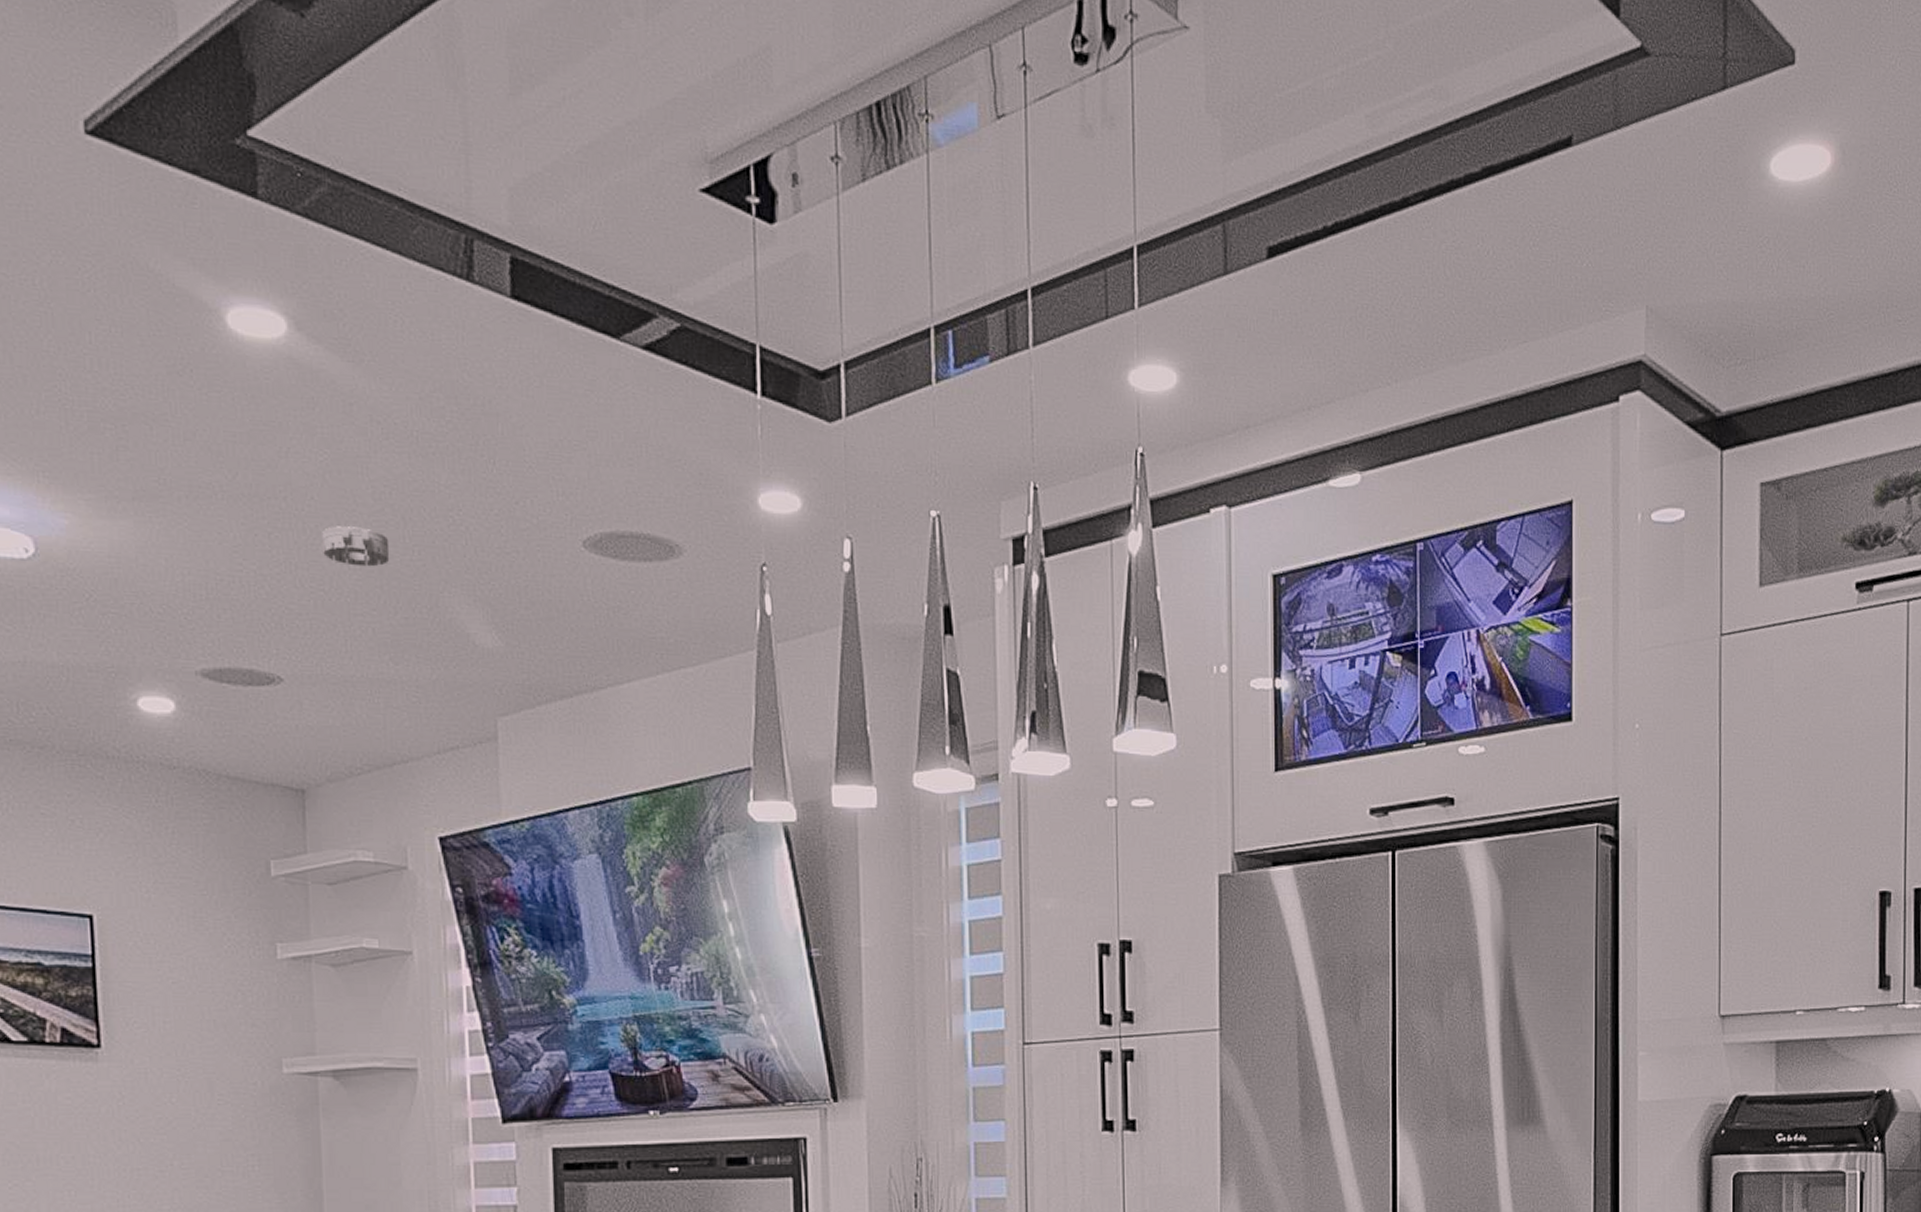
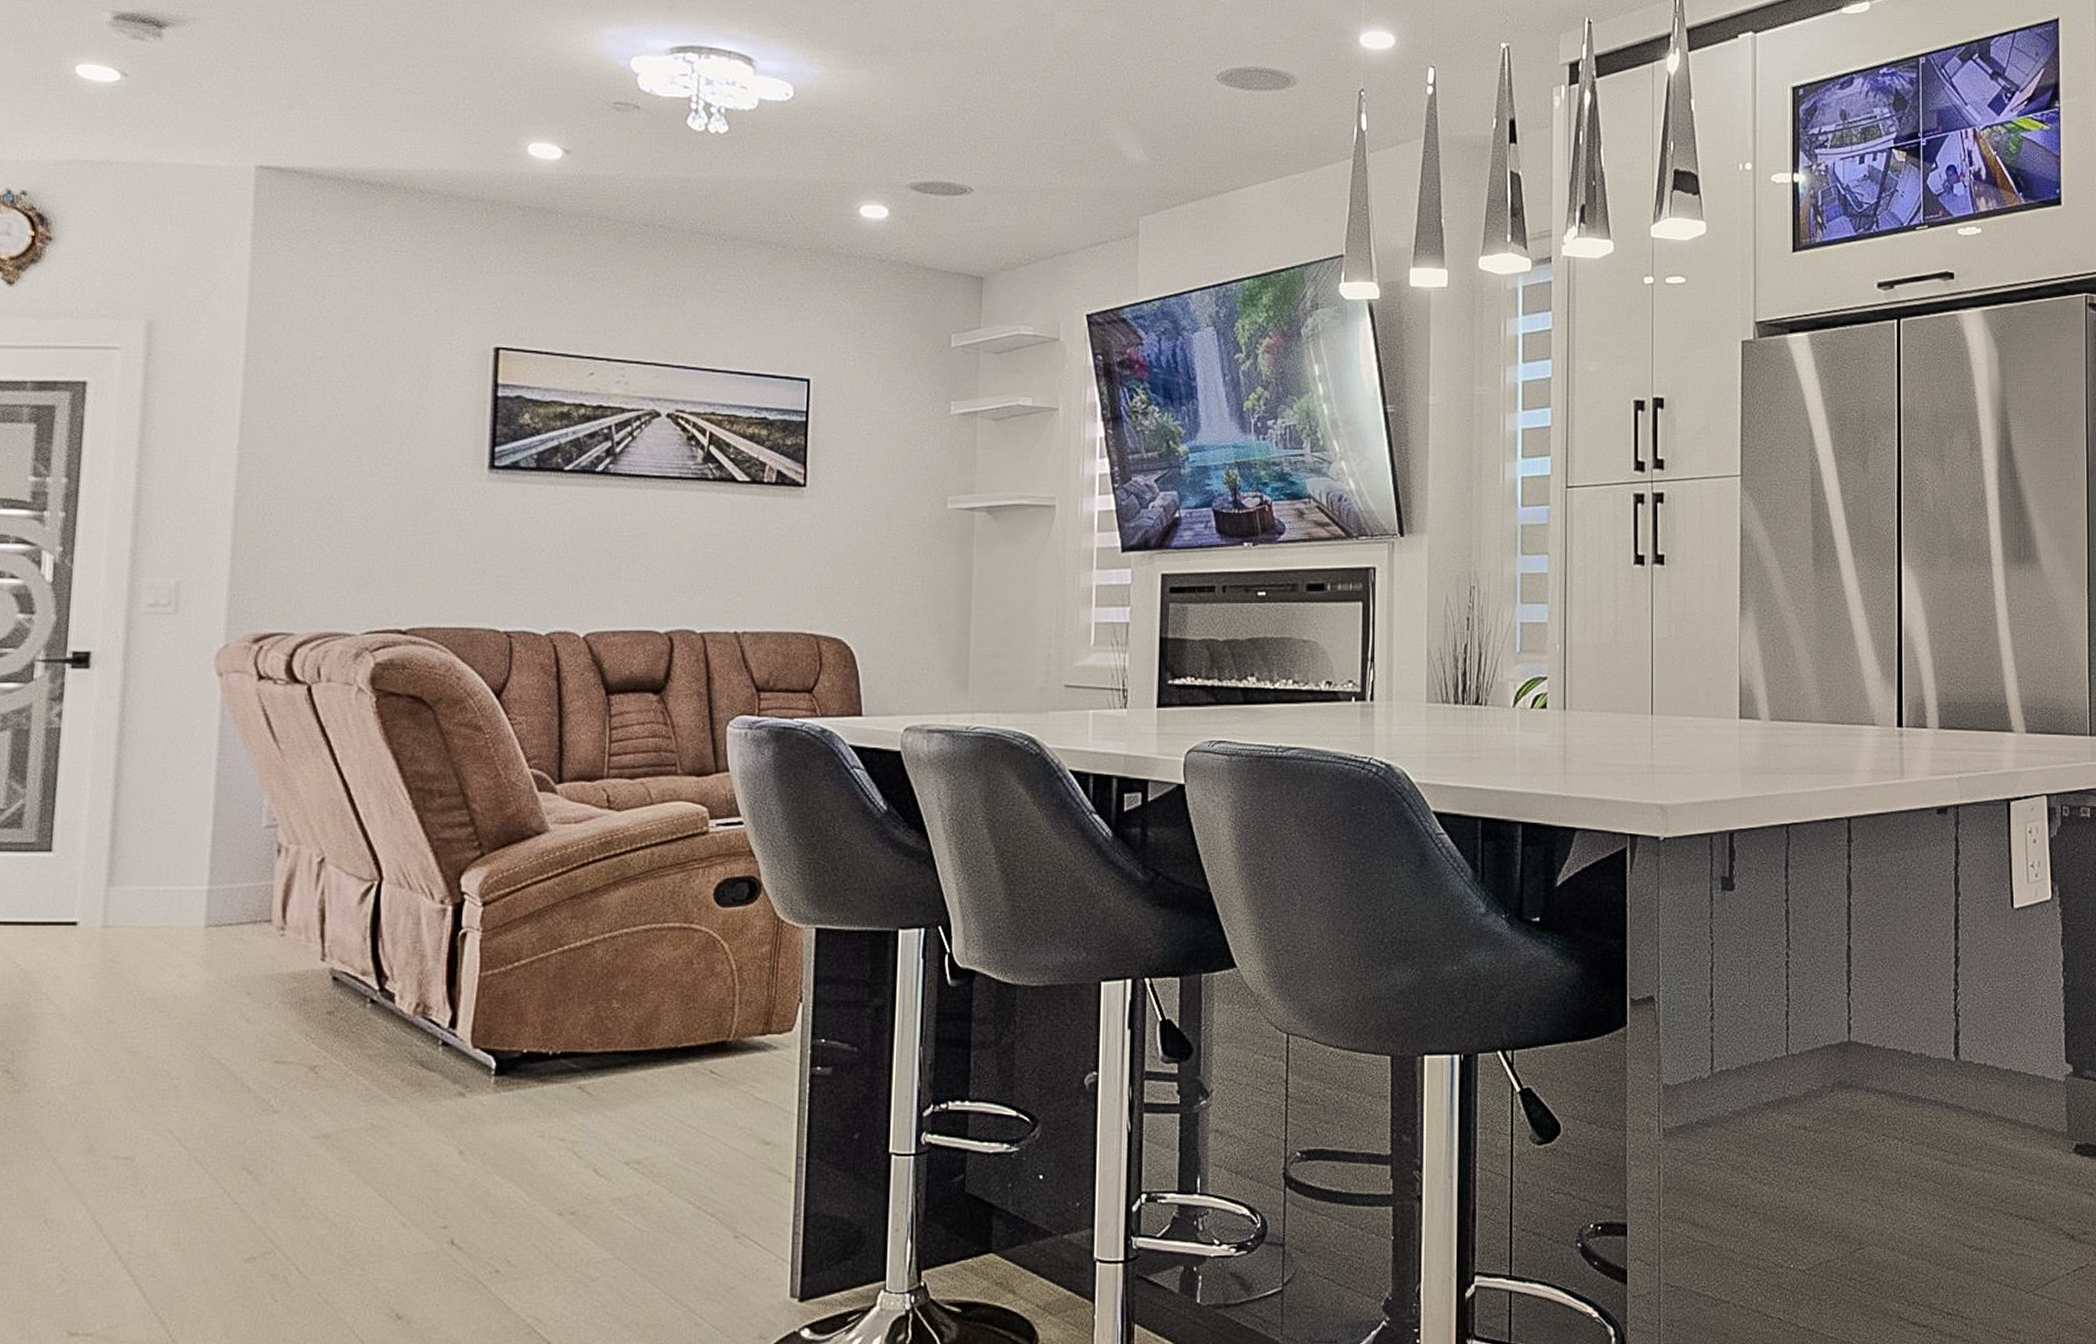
smoke detector: present [322,525,390,567] -> none [1012,68,1064,100]

